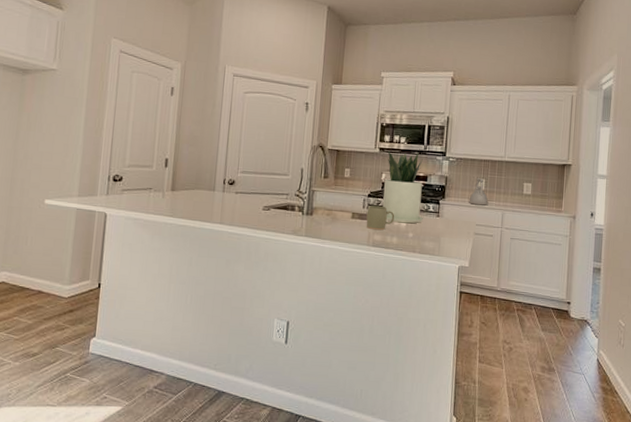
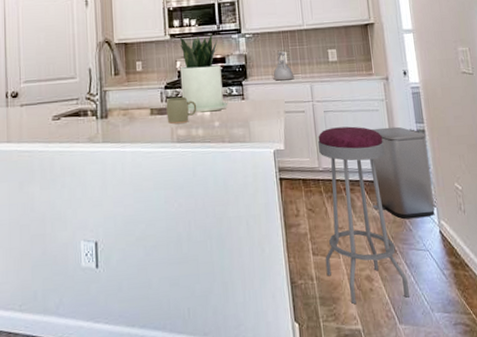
bar stool: none [488,254,561,411] -> present [318,126,409,304]
pedal bin: none [540,260,600,346] -> present [371,126,435,219]

